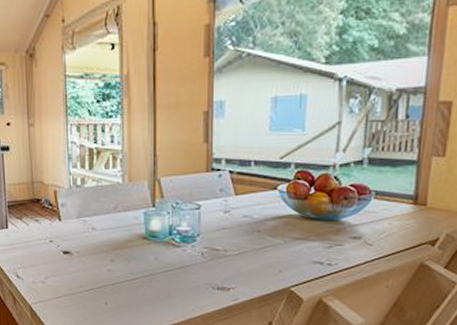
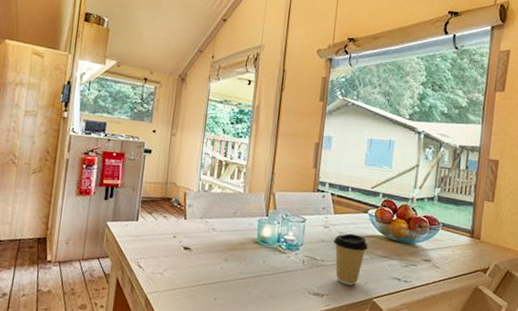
coffee cup: none [236,216,280,275] -> present [333,233,368,286]

